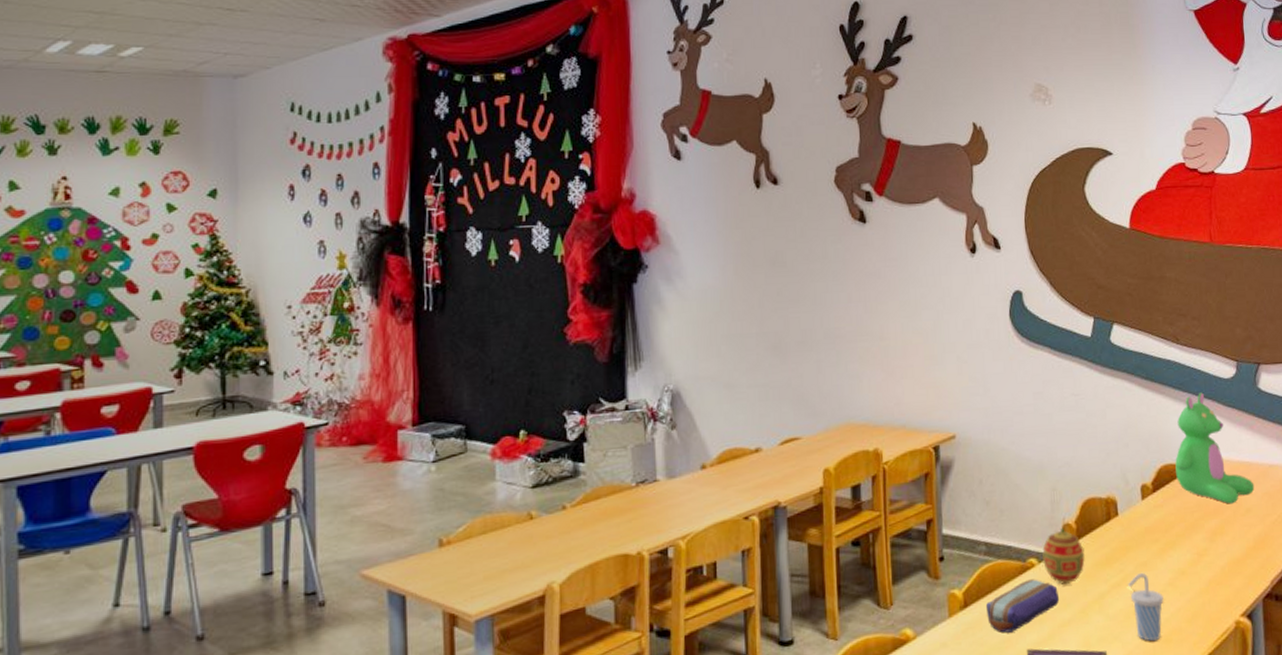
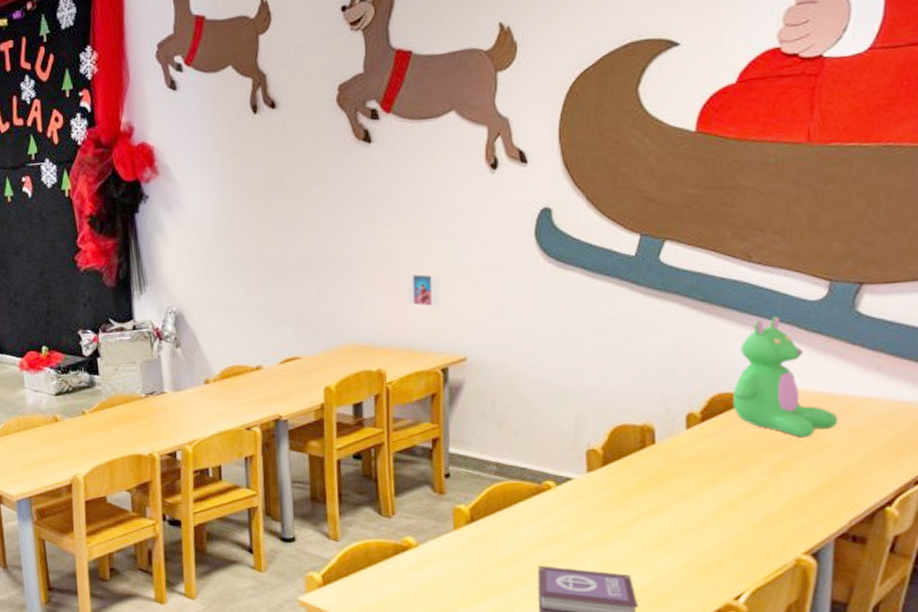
greeting card: none [898,351,931,385] -> present [405,274,441,307]
pencil case: present [985,579,1060,633] -> none [494,500,579,549]
decorative egg: present [1042,527,1085,584] -> none [561,452,611,508]
cup: present [1128,572,1164,642] -> none [662,502,705,571]

